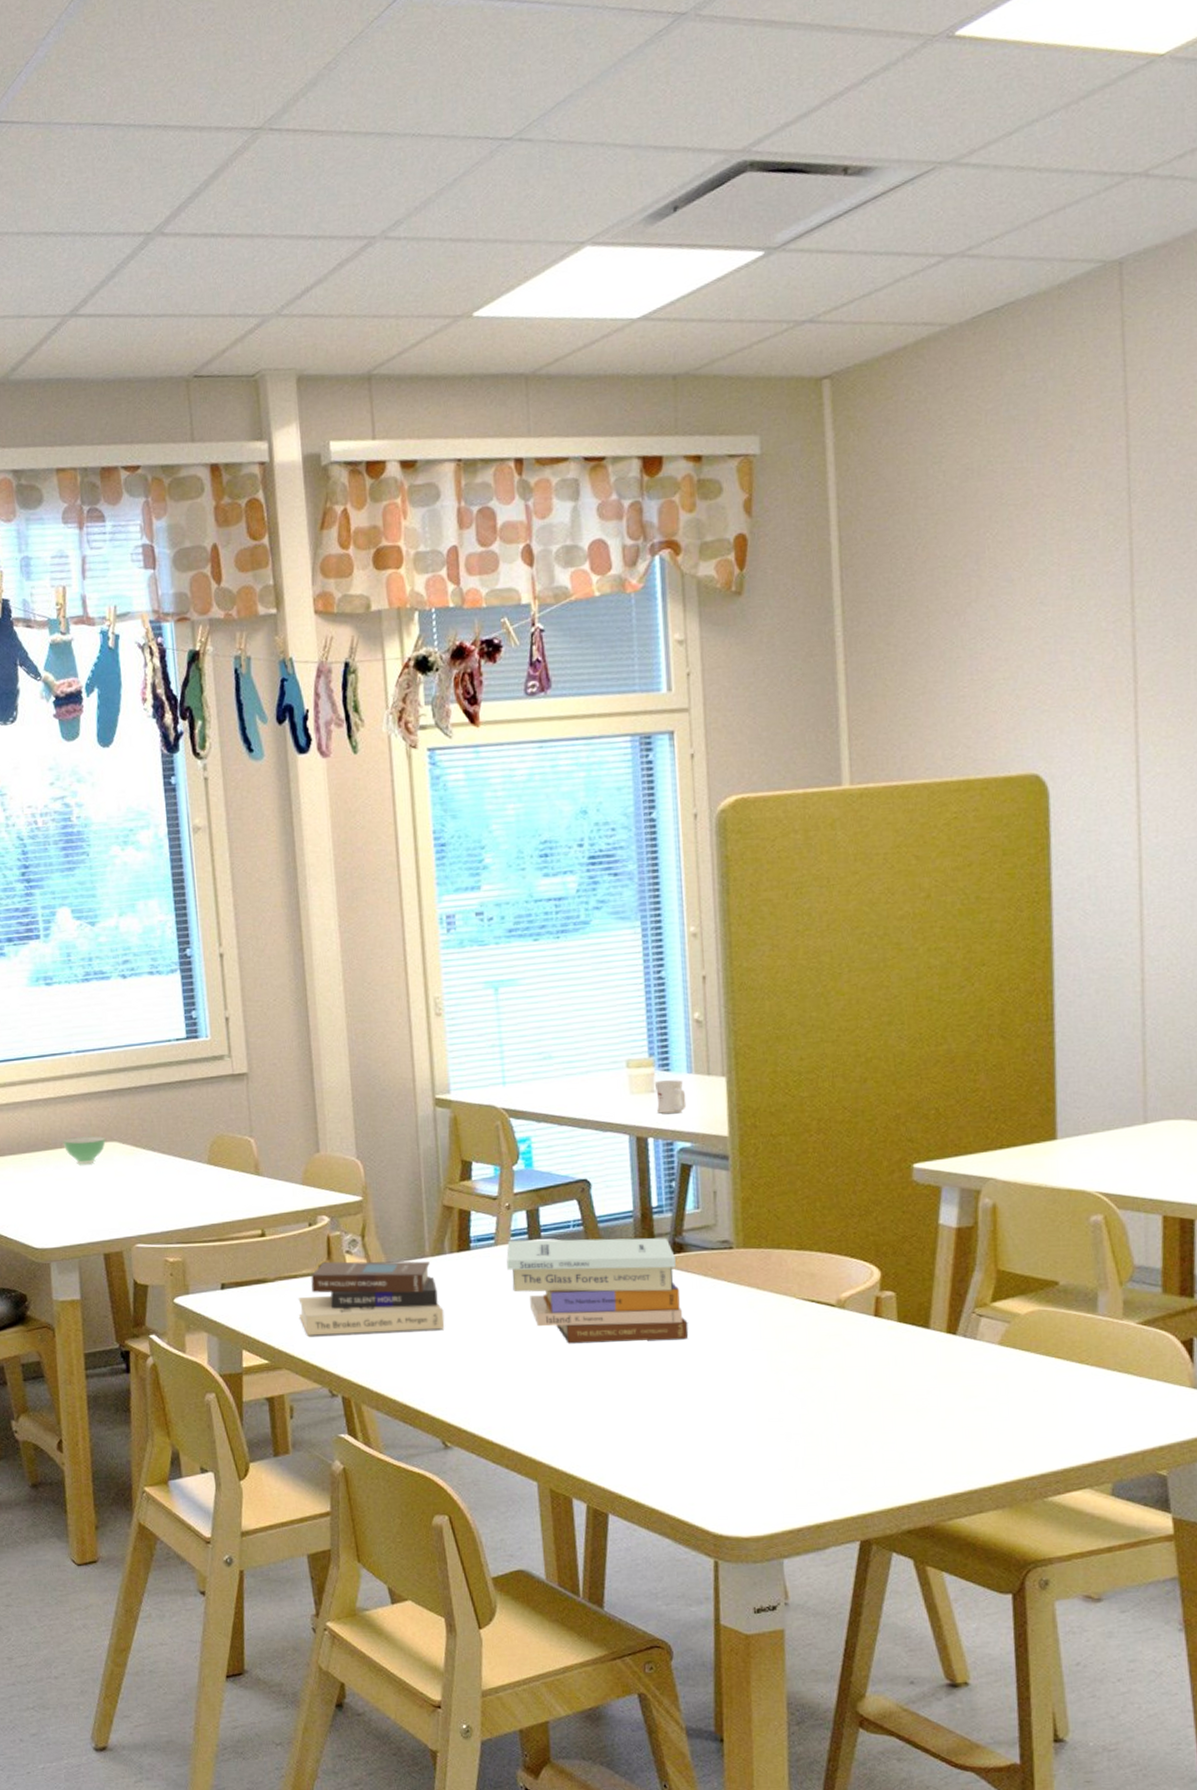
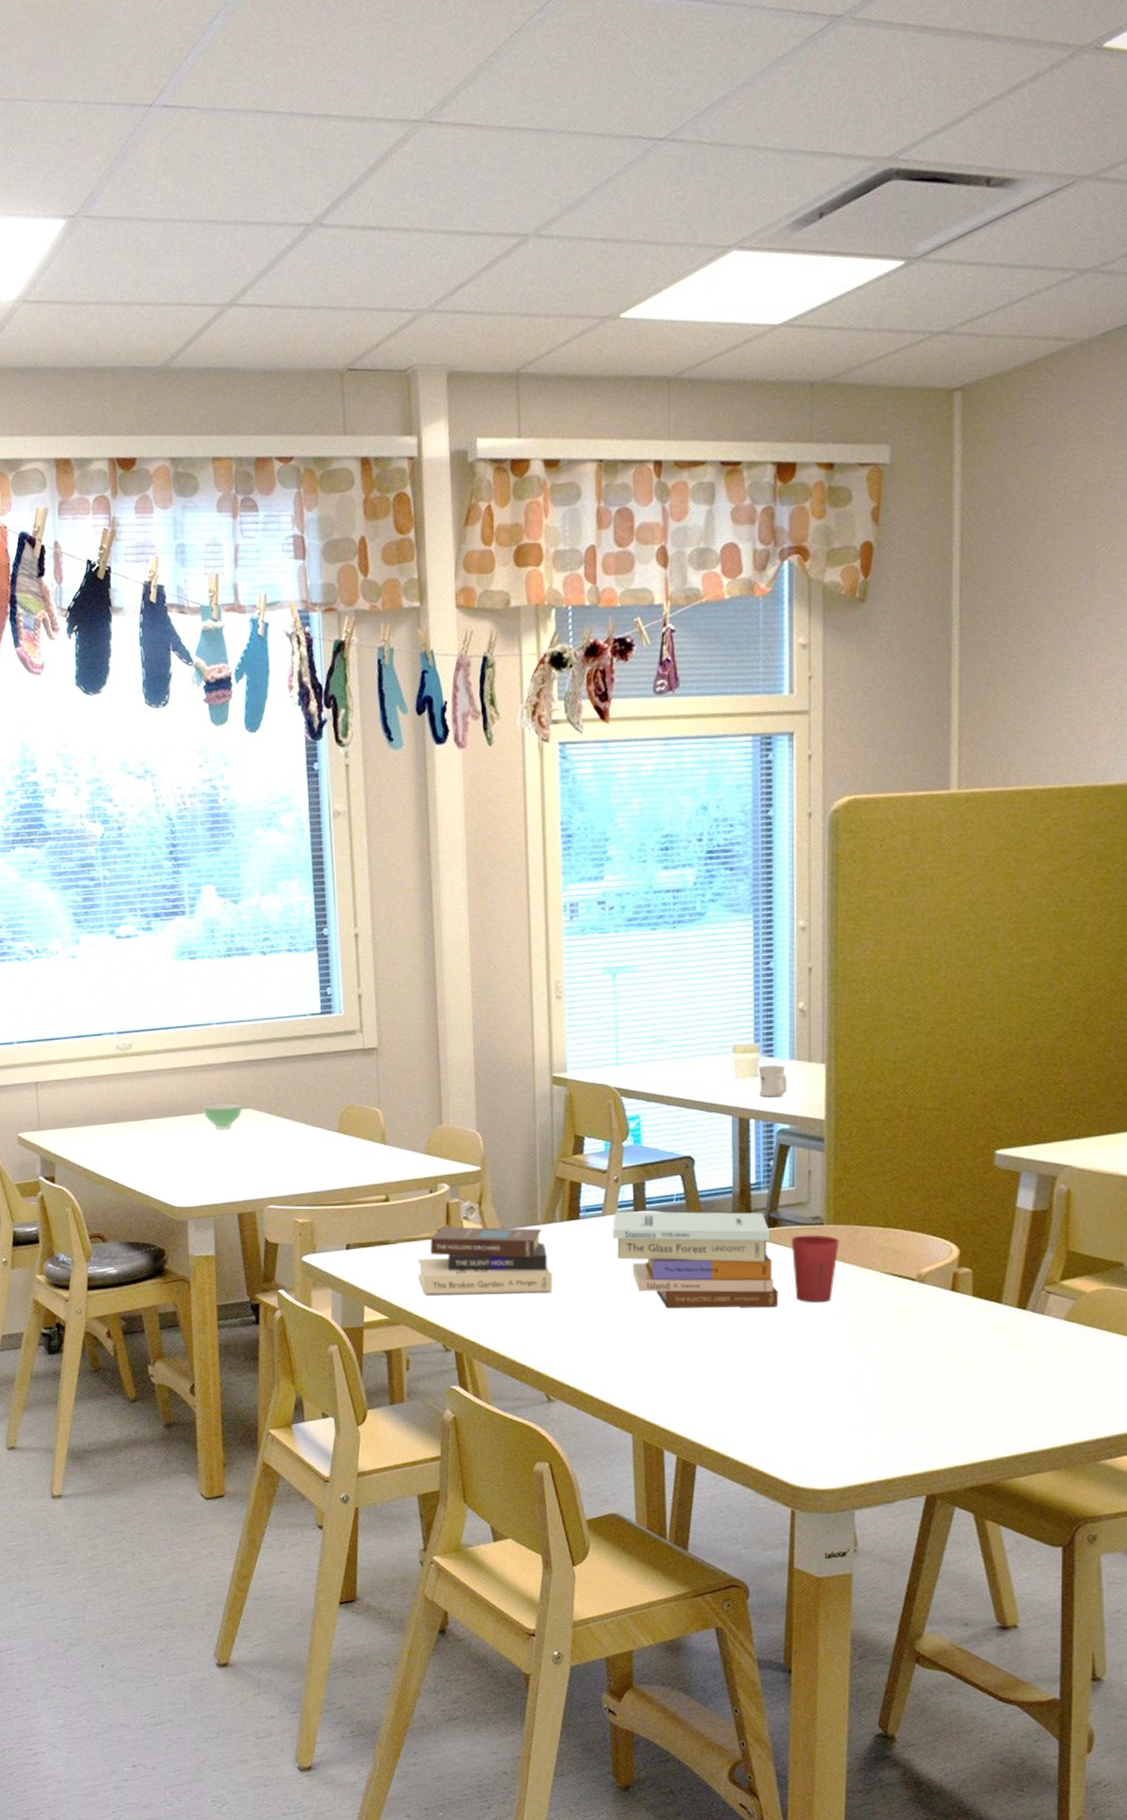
cup: none [698,1260,751,1333] -> present [791,1235,839,1302]

